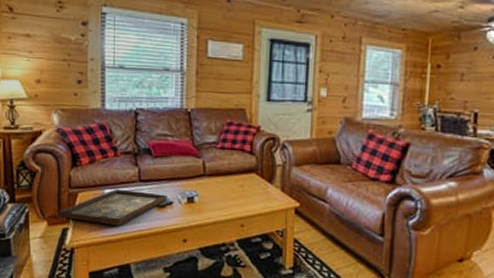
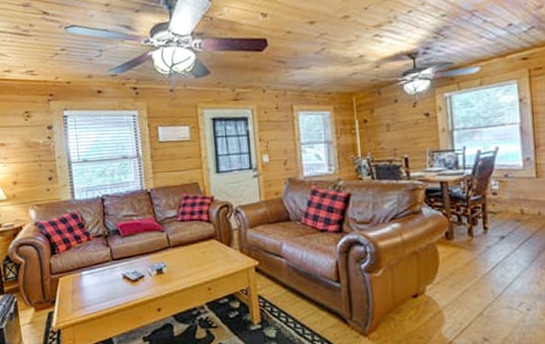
decorative tray: present [59,190,168,226] -> none [43,269,139,304]

